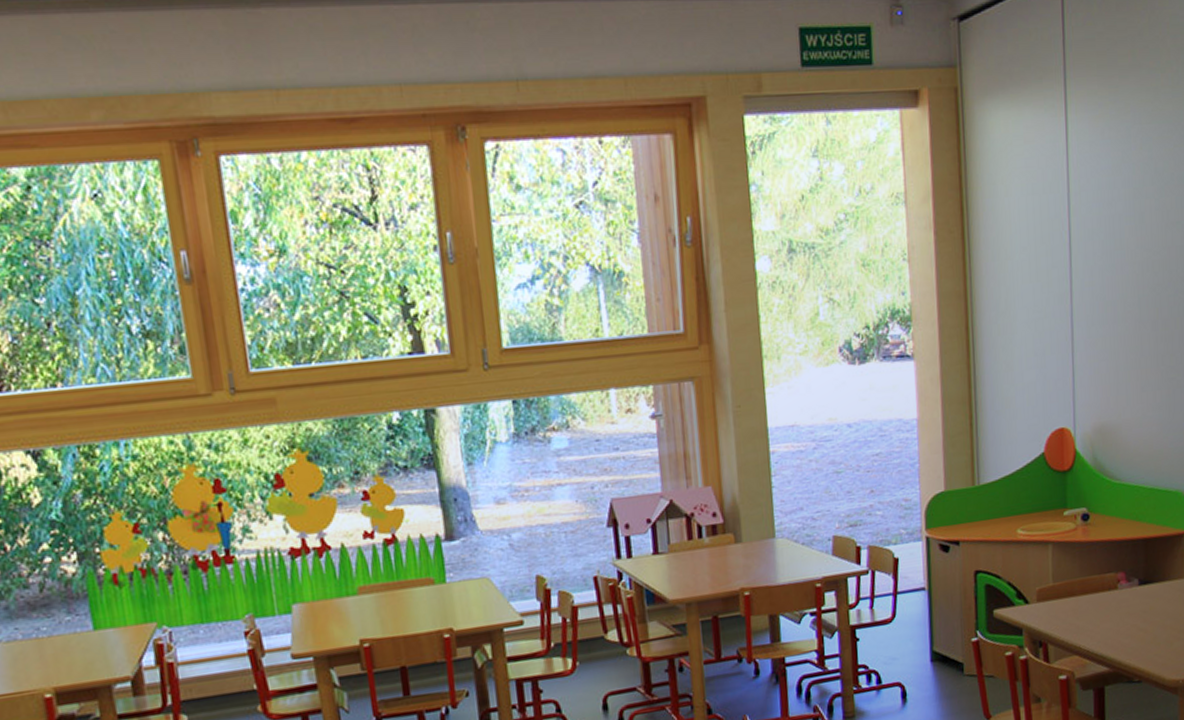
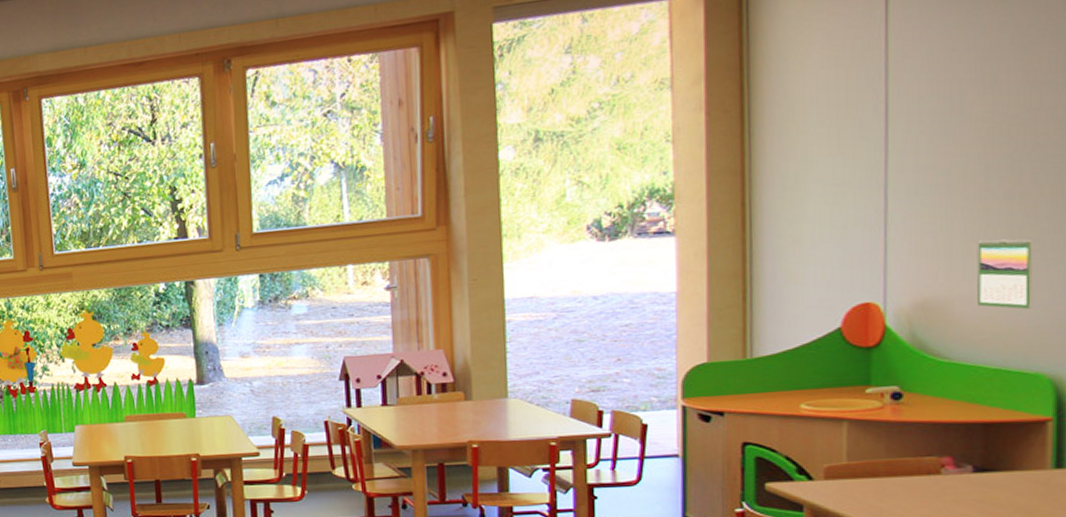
calendar: none [1135,366,1173,432] -> present [977,238,1033,309]

